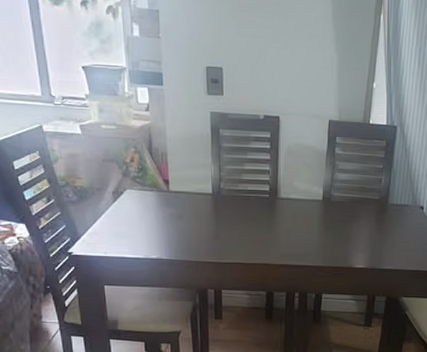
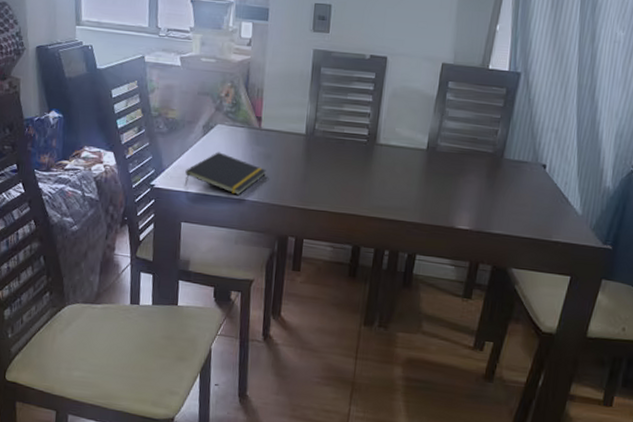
notepad: none [101,216,180,255] -> present [184,152,266,195]

